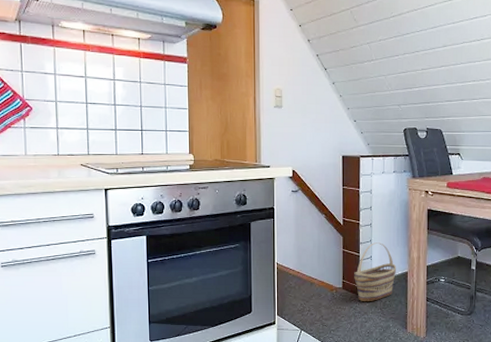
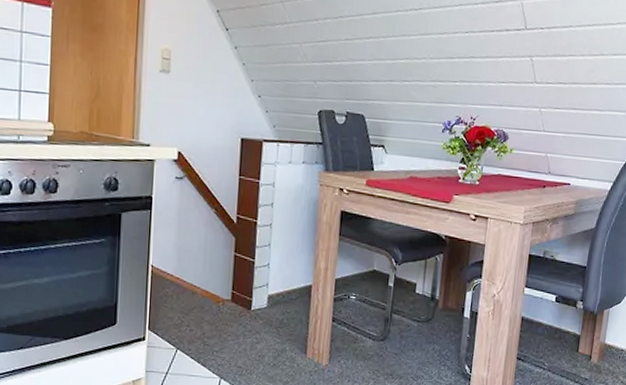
basket: present [354,242,396,301] -> none [246,247,298,318]

